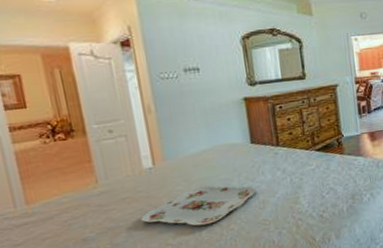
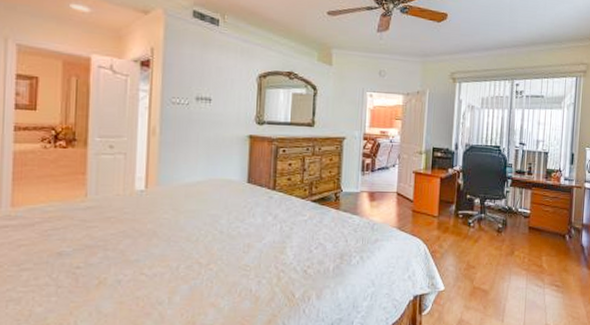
serving tray: present [141,185,256,226] -> none [121,218,243,260]

